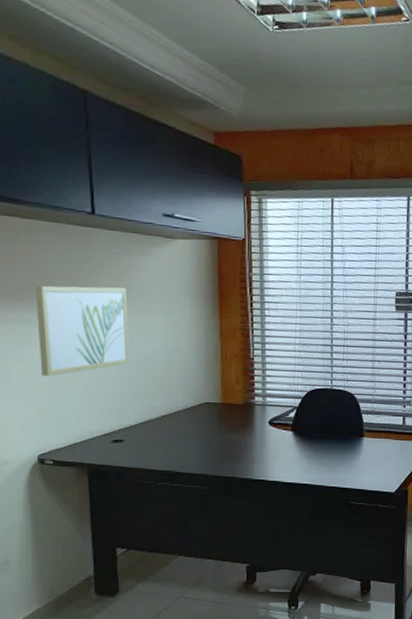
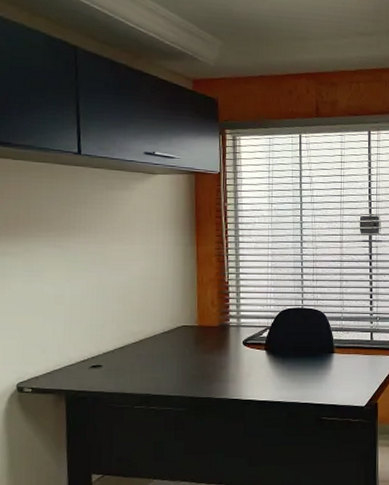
wall art: present [36,285,130,376] -> none [21,219,111,306]

